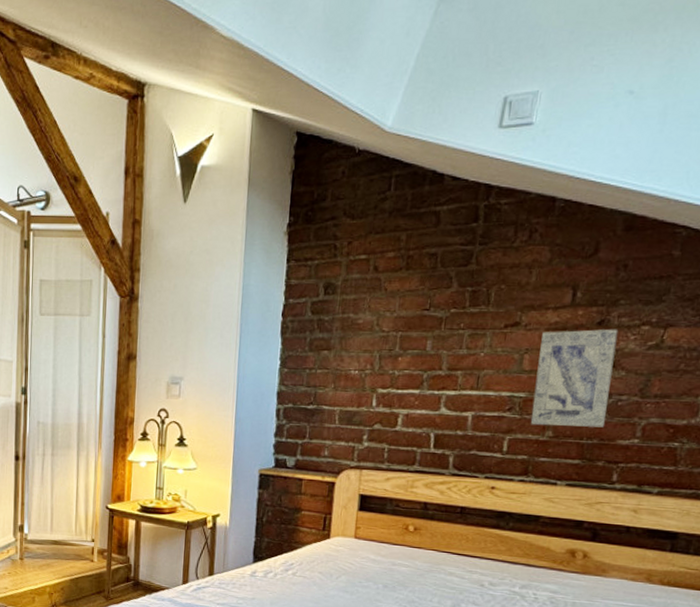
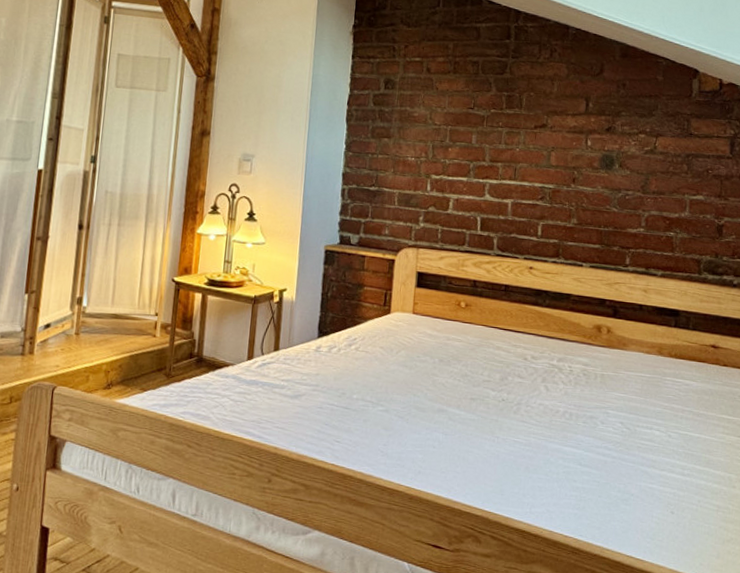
wall art: present [531,329,619,428] -> none [559,133,622,217]

